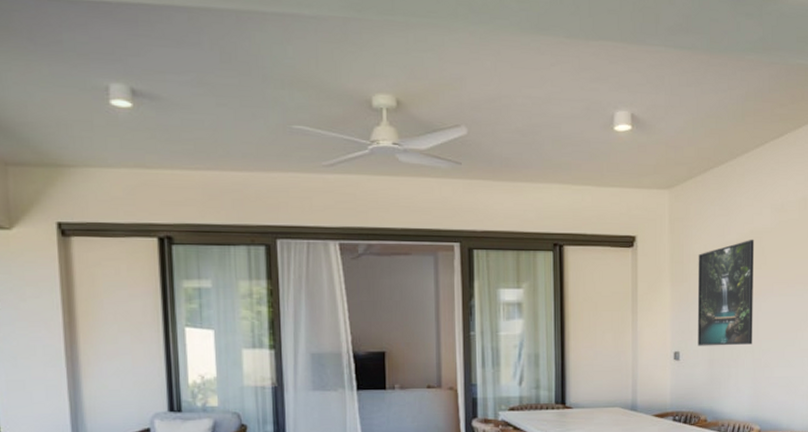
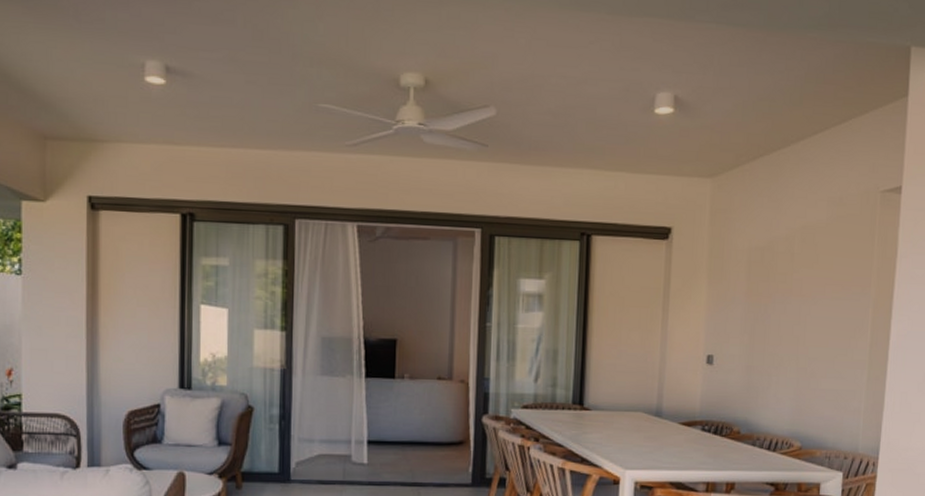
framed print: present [697,239,755,346] -> none [734,234,807,352]

